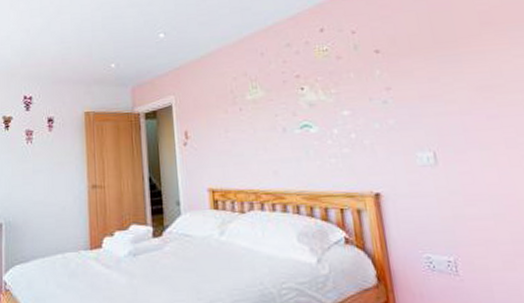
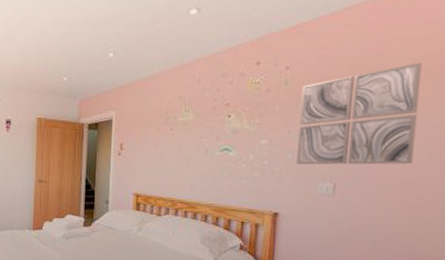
wall art: none [373,15,511,135] -> present [296,62,422,165]

